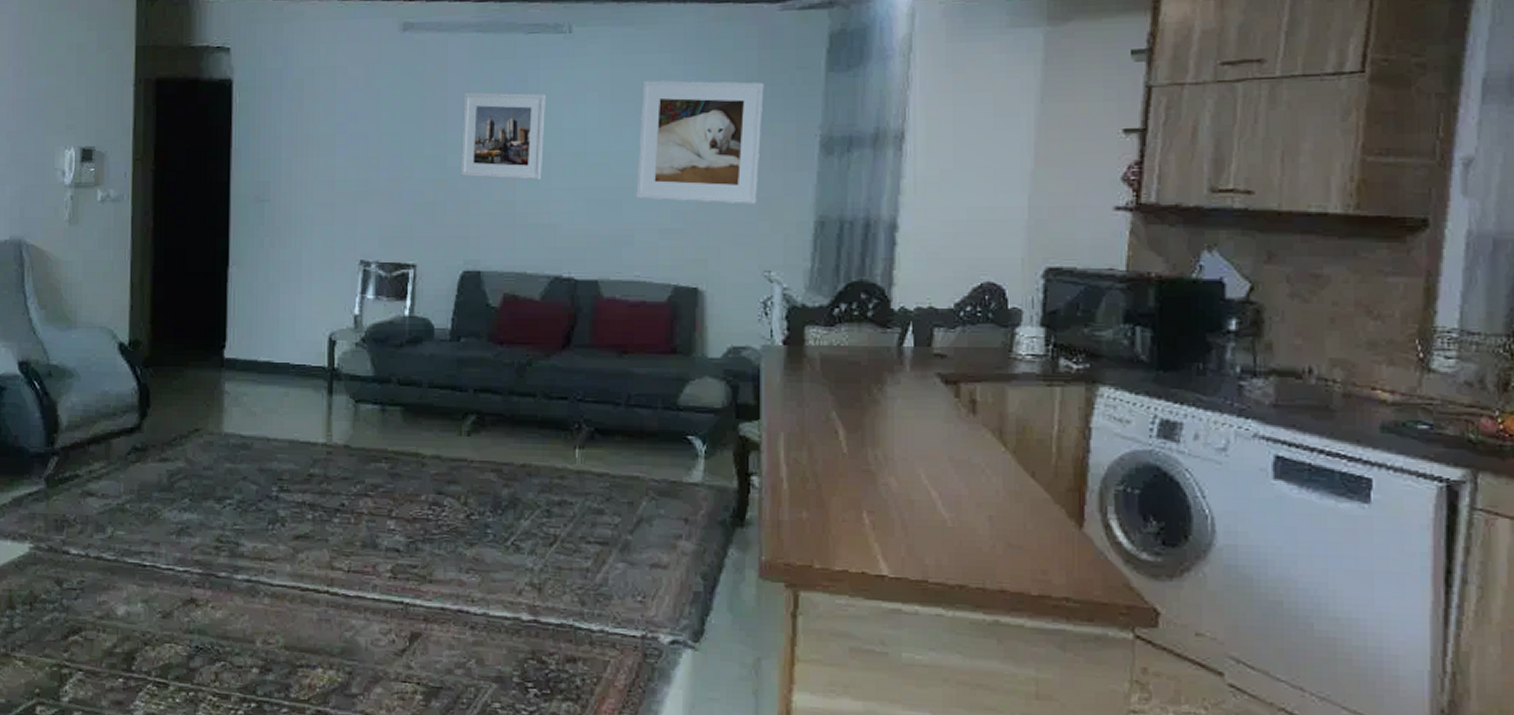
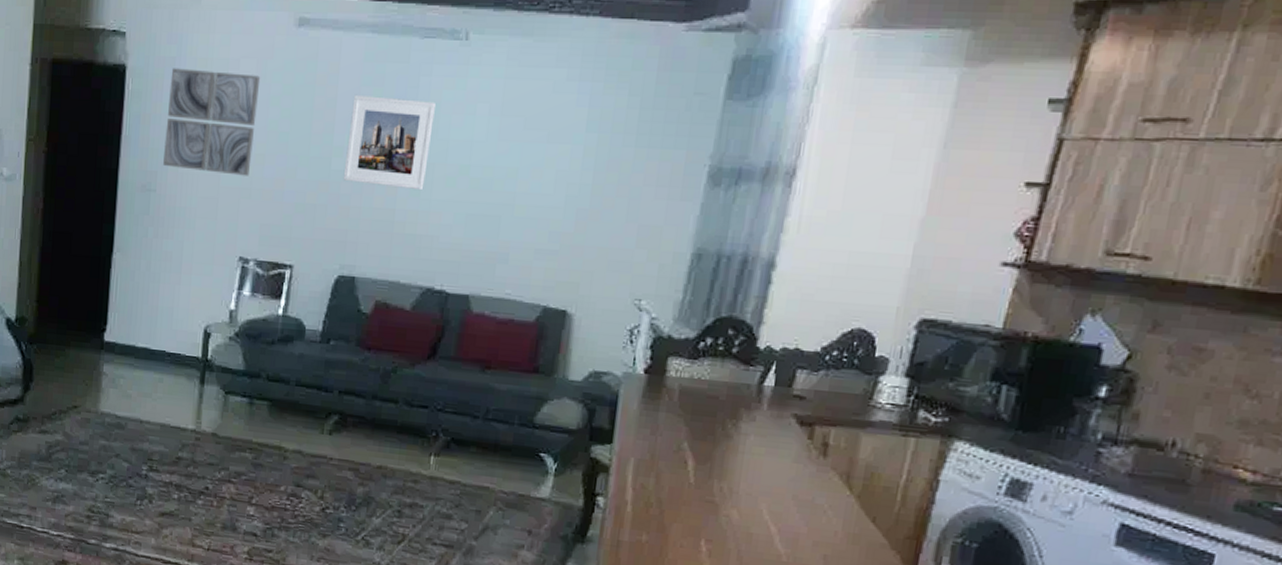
wall art: none [276,78,369,179] -> present [163,68,261,176]
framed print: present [636,80,764,205] -> none [515,95,659,232]

